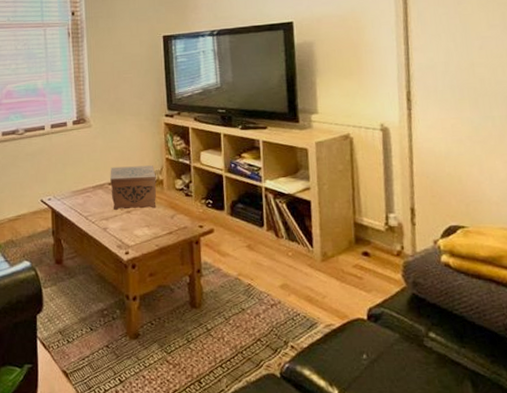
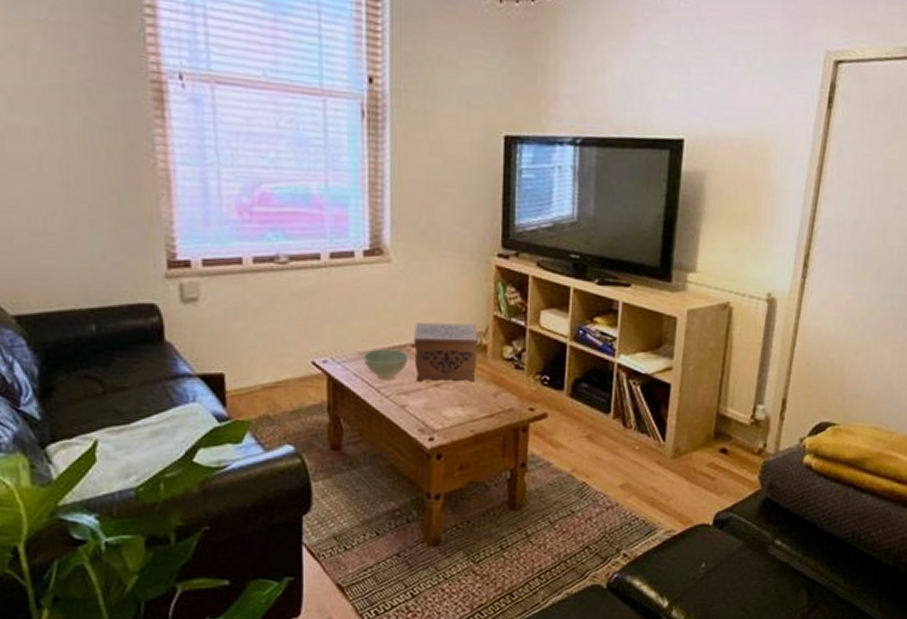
bowl: none [75,187,107,211] -> present [363,349,409,381]

